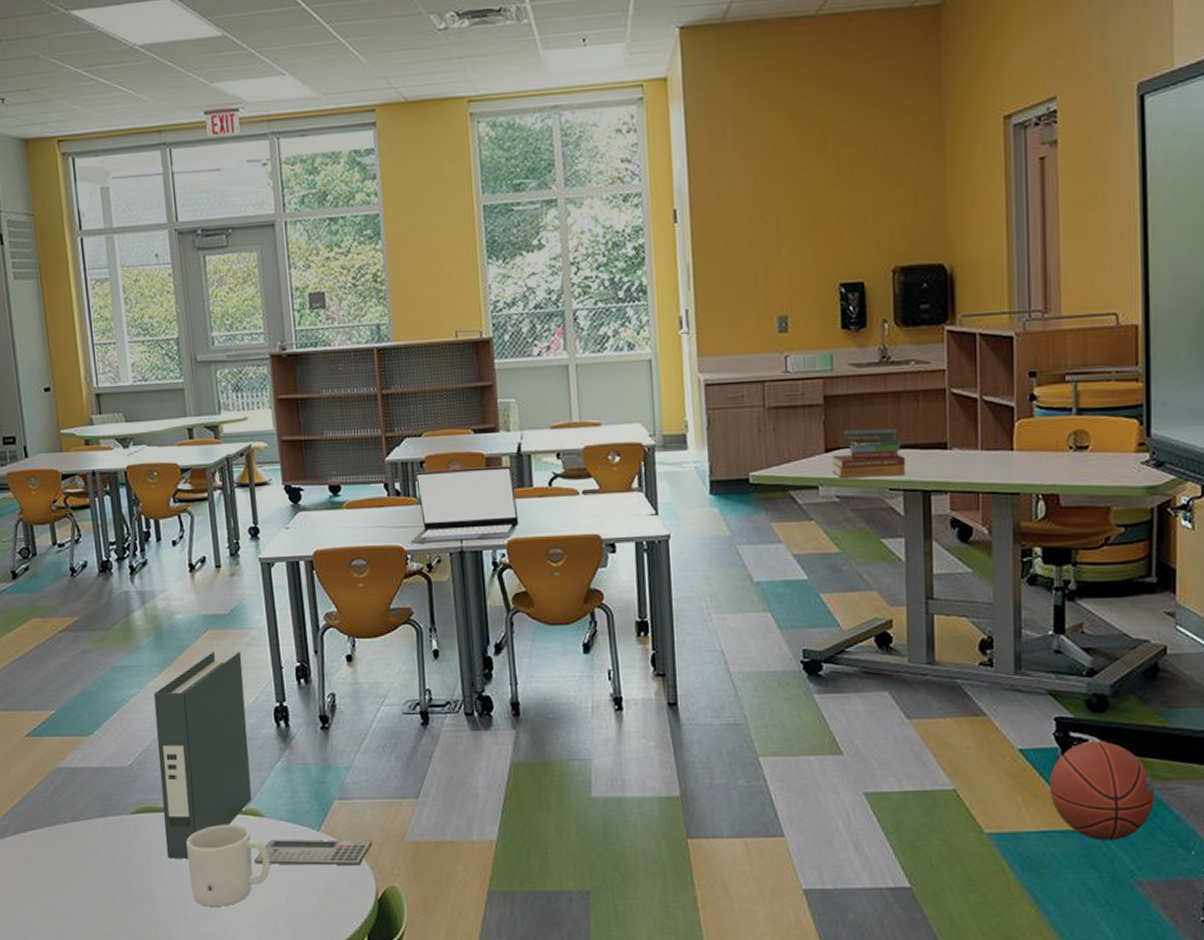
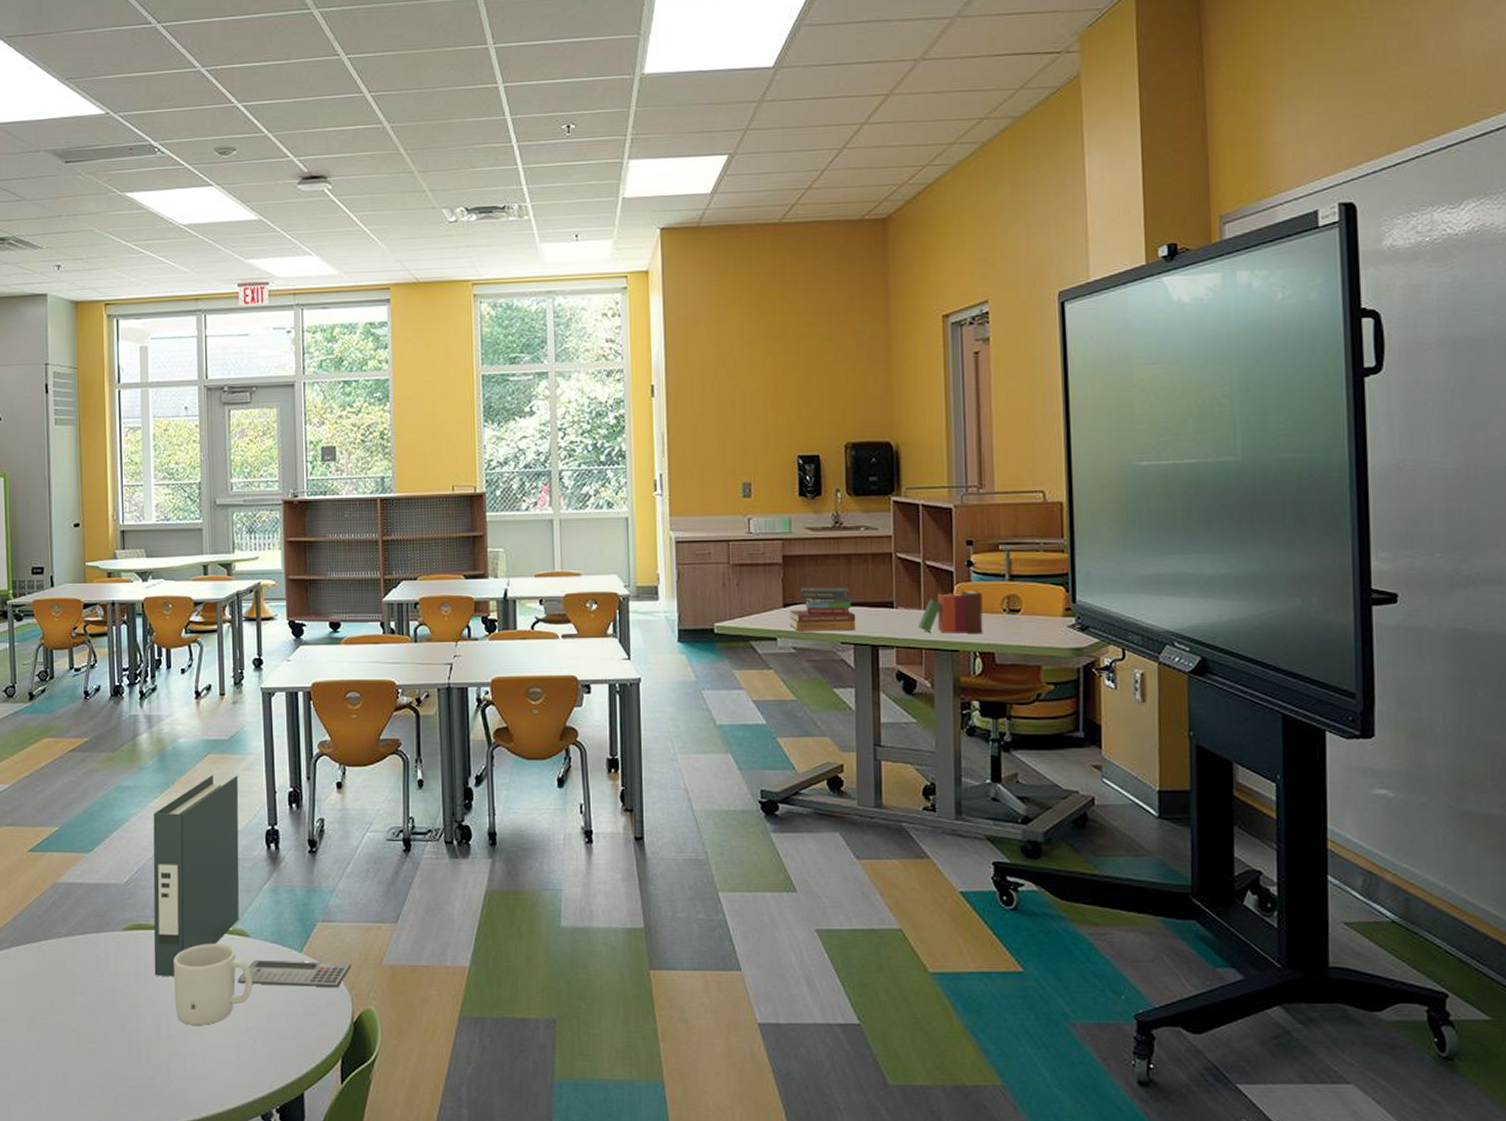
laptop: present [410,466,519,544] -> none [402,610,503,679]
books: none [975,426,1047,475] -> present [919,590,983,634]
basketball: present [1050,741,1154,841] -> none [989,885,1086,983]

